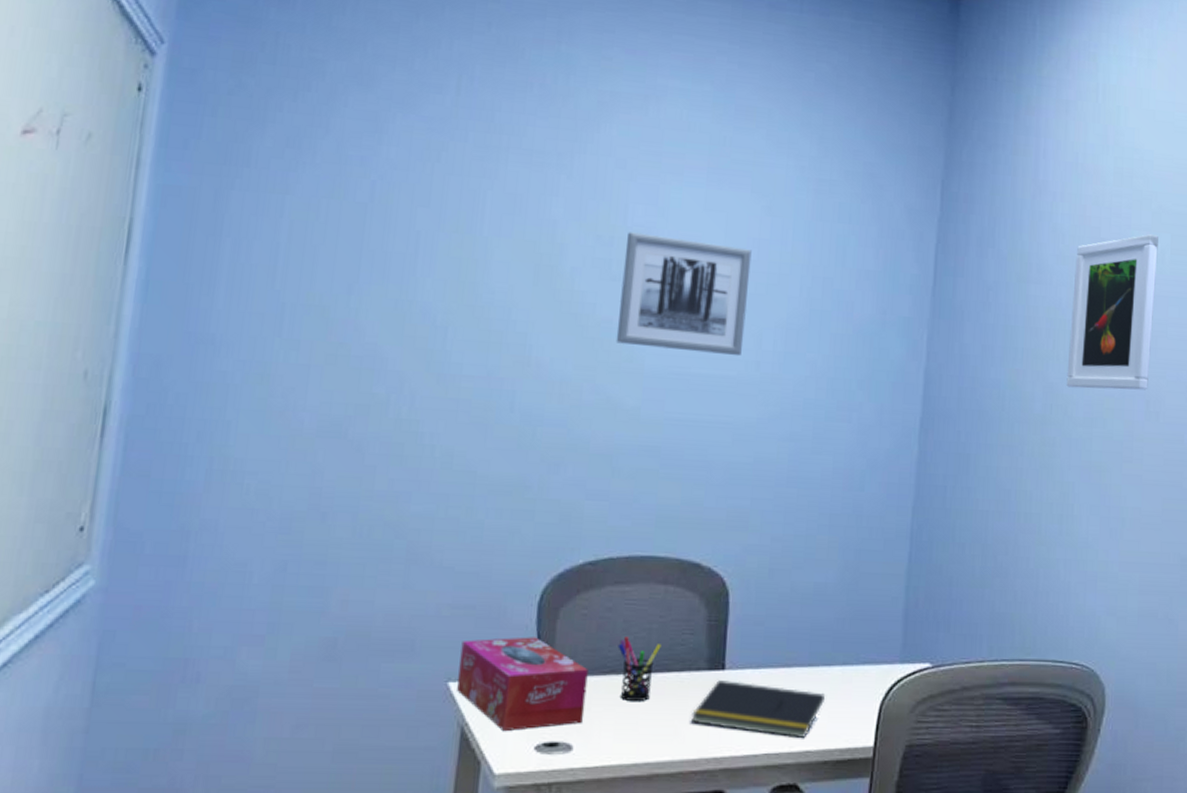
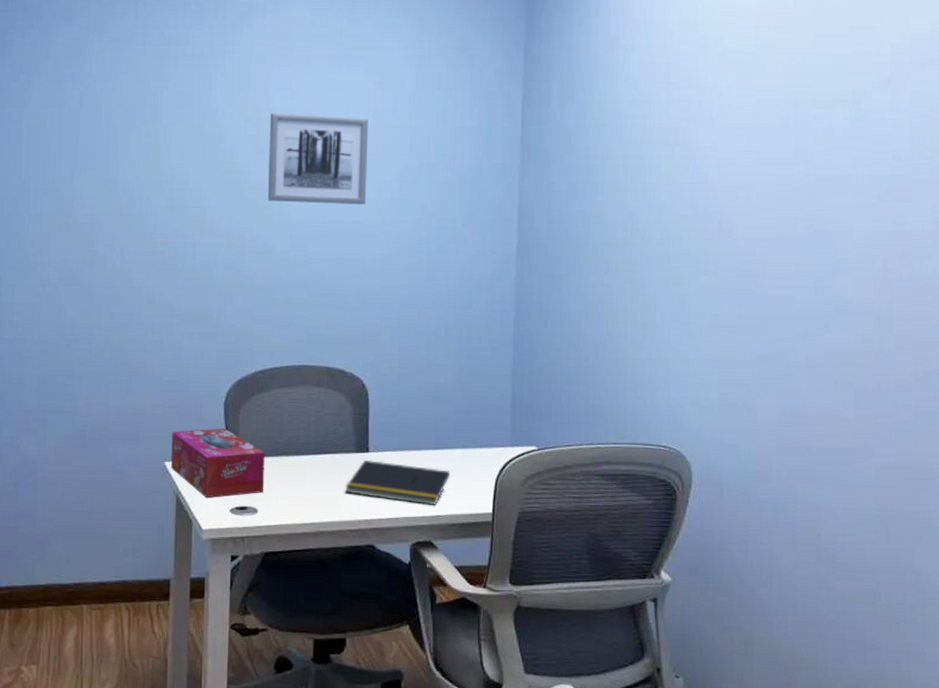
pen holder: present [618,637,662,701] -> none [286,427,319,476]
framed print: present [1066,234,1158,390] -> none [644,74,725,213]

